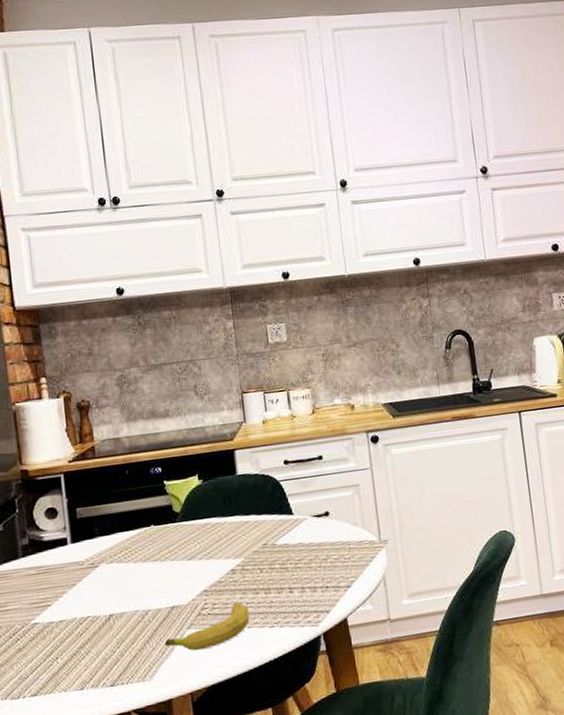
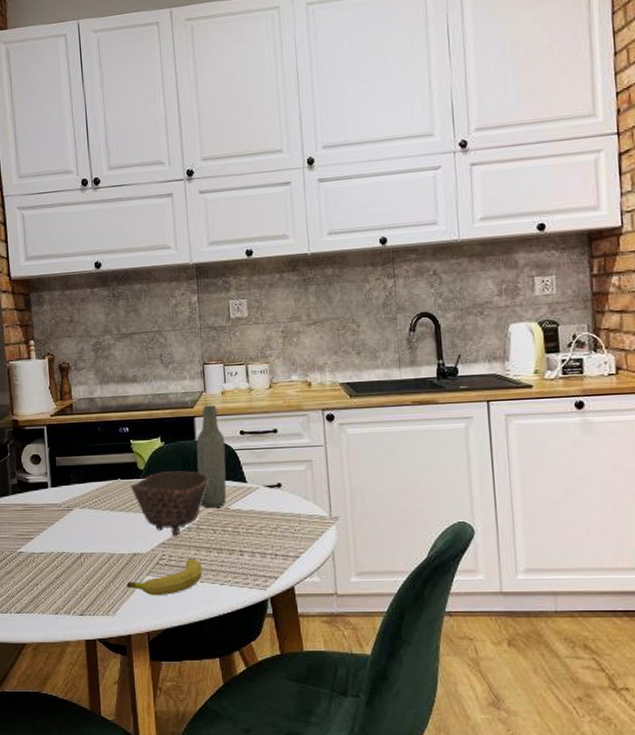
bowl: none [165,508,253,581] -> present [130,471,209,536]
bottle: none [237,435,273,547] -> present [196,405,227,509]

